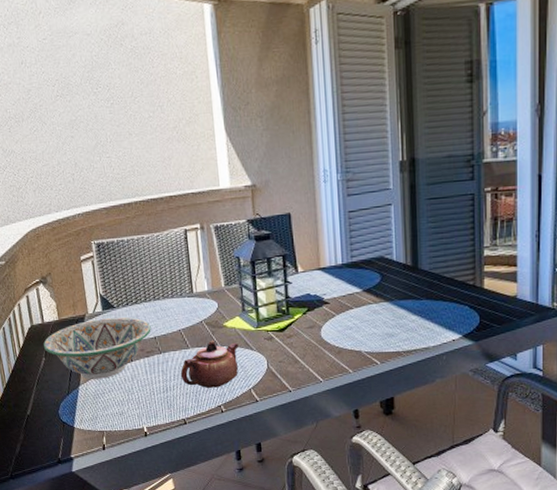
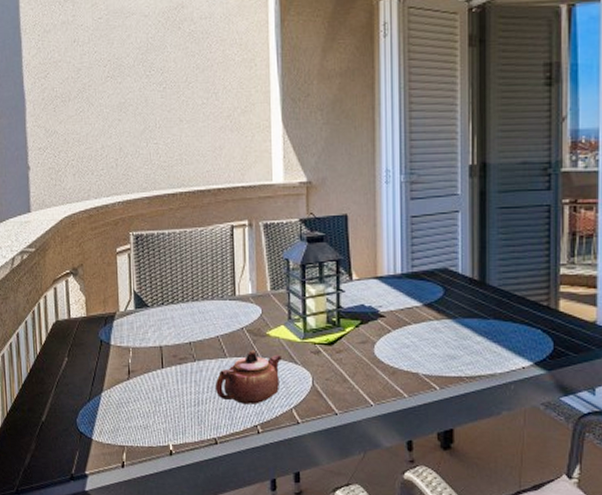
decorative bowl: present [43,317,151,379] -> none [67,317,187,386]

